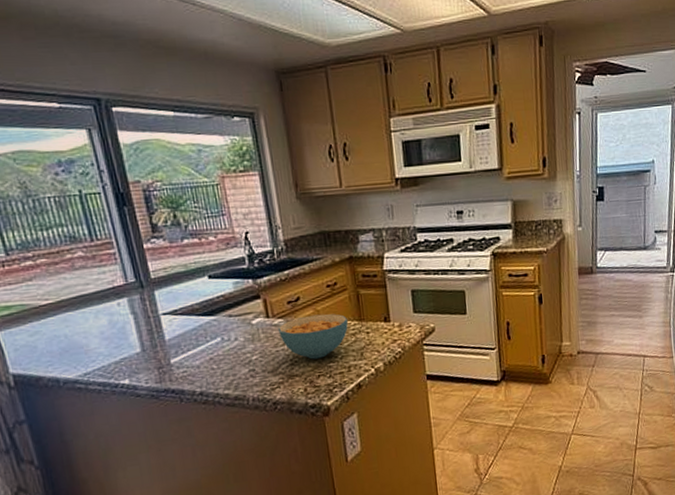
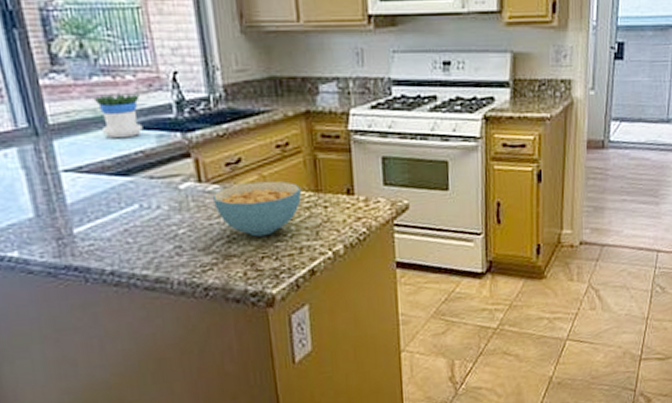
flowerpot: none [184,251,223,287] -> present [93,93,143,139]

